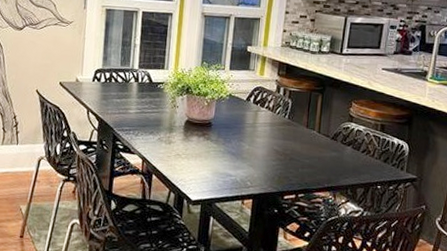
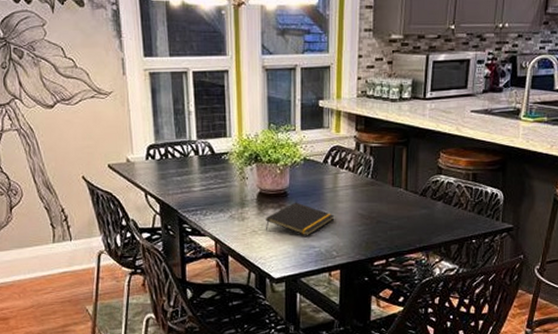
notepad: none [189,132,252,165] -> present [266,202,335,236]

